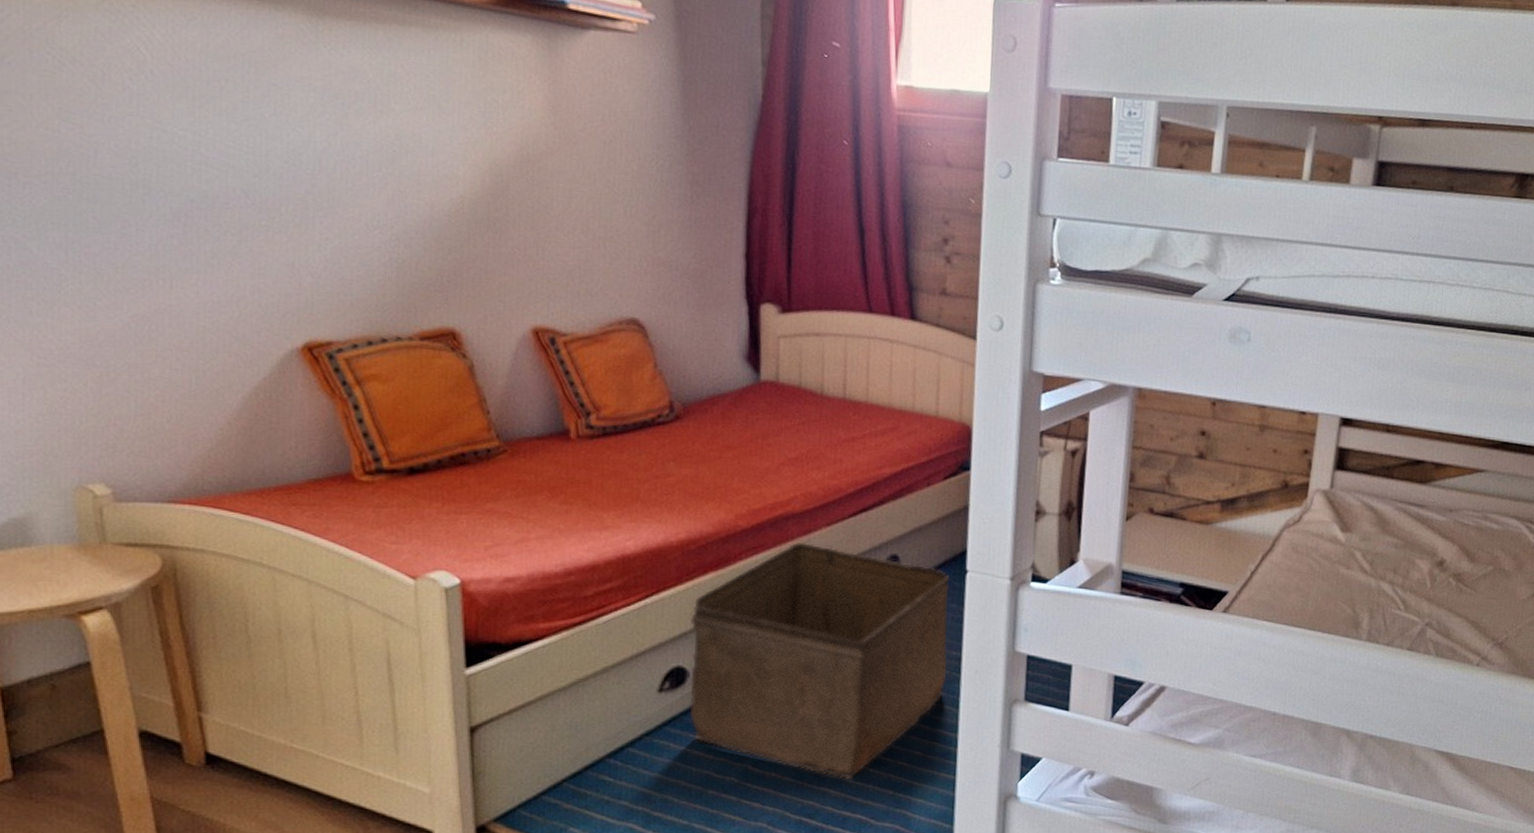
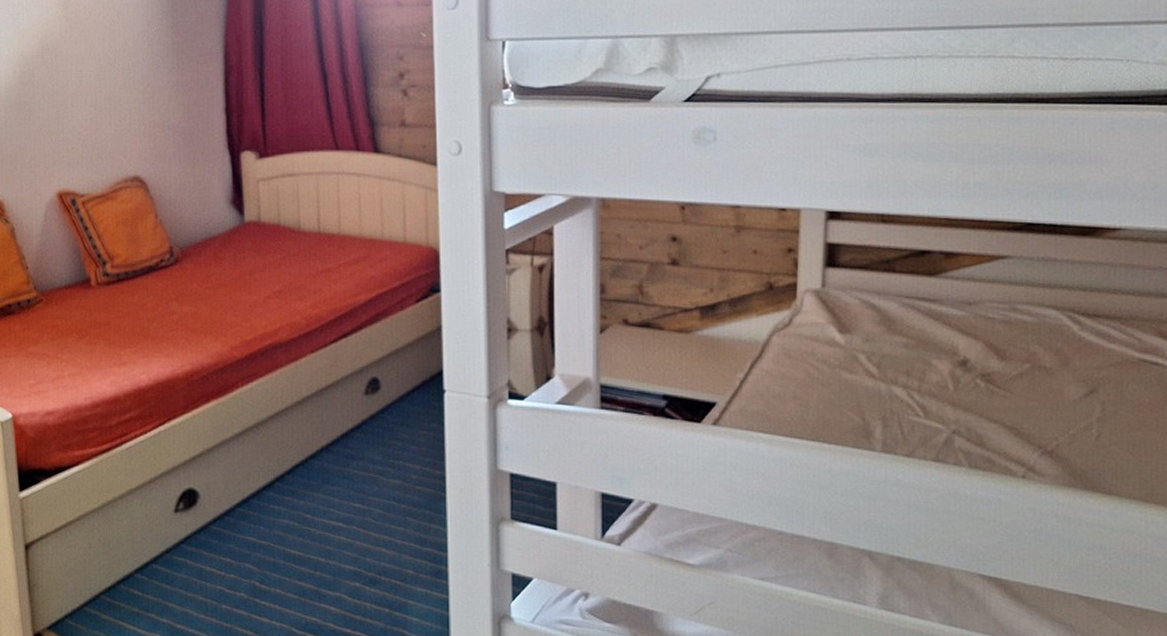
storage bin: present [690,541,951,780] -> none [198,369,433,598]

